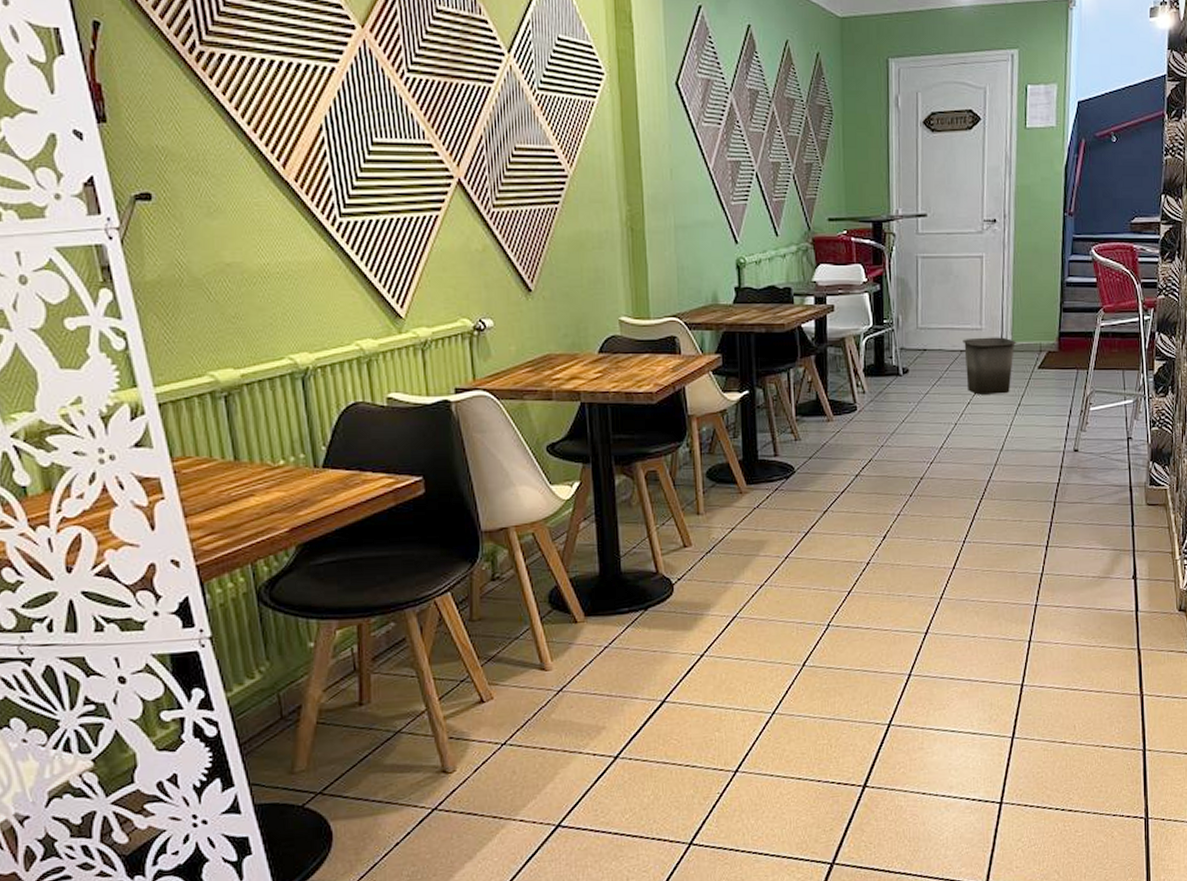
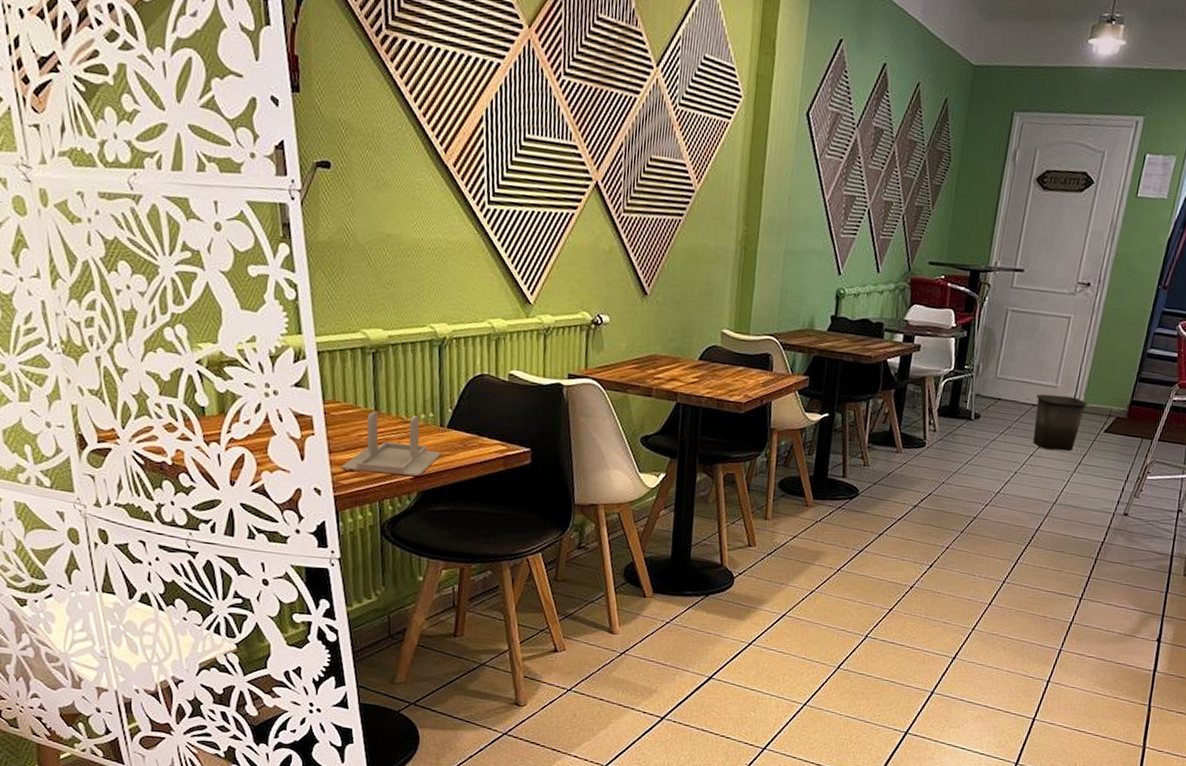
napkin holder: none [201,458,319,533] -> present [341,411,441,476]

